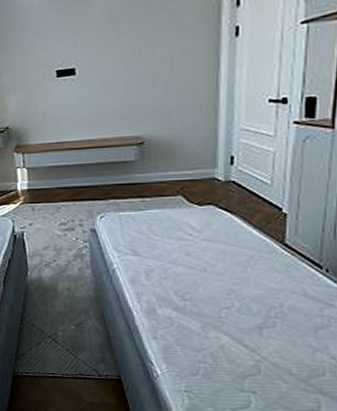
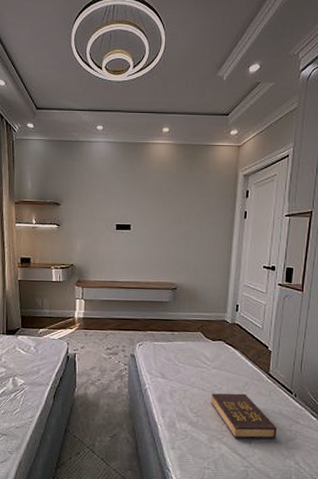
hardback book: none [201,270,300,328] -> present [210,393,277,440]

